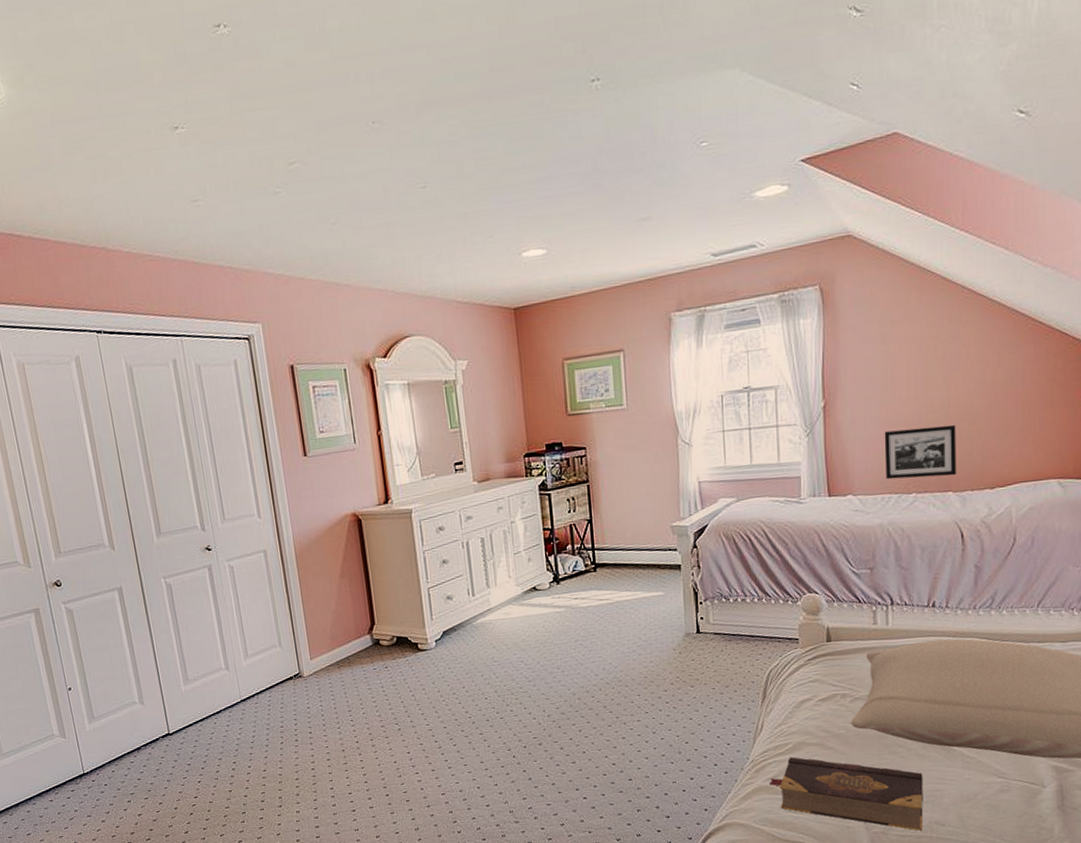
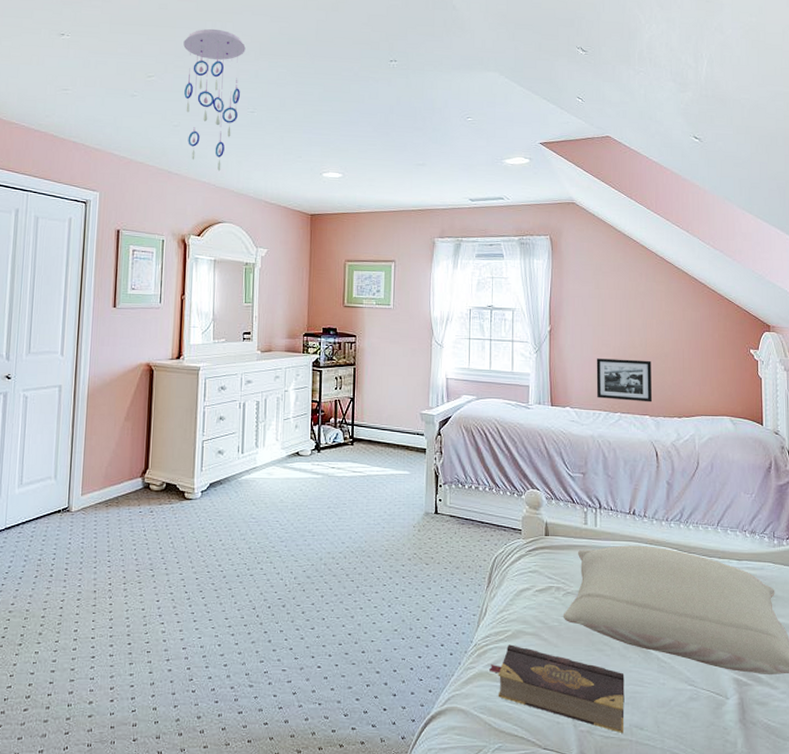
ceiling mobile: none [323,81,407,273] -> present [183,28,246,171]

